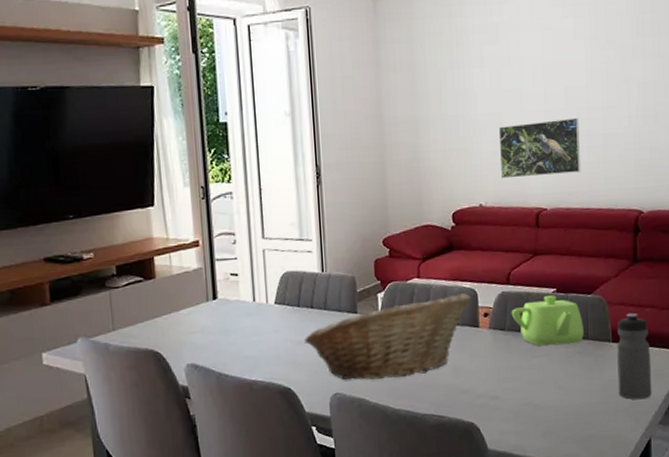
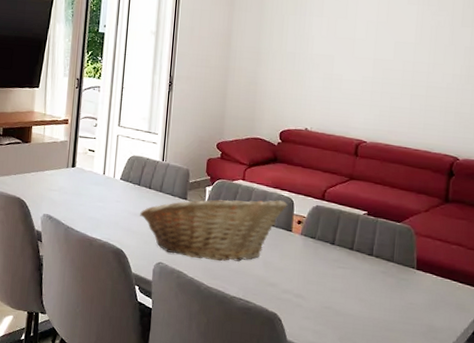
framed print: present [498,117,582,179] -> none [327,66,405,115]
teapot: present [511,295,584,346] -> none [322,216,390,264]
water bottle: present [617,312,652,400] -> none [417,246,454,328]

